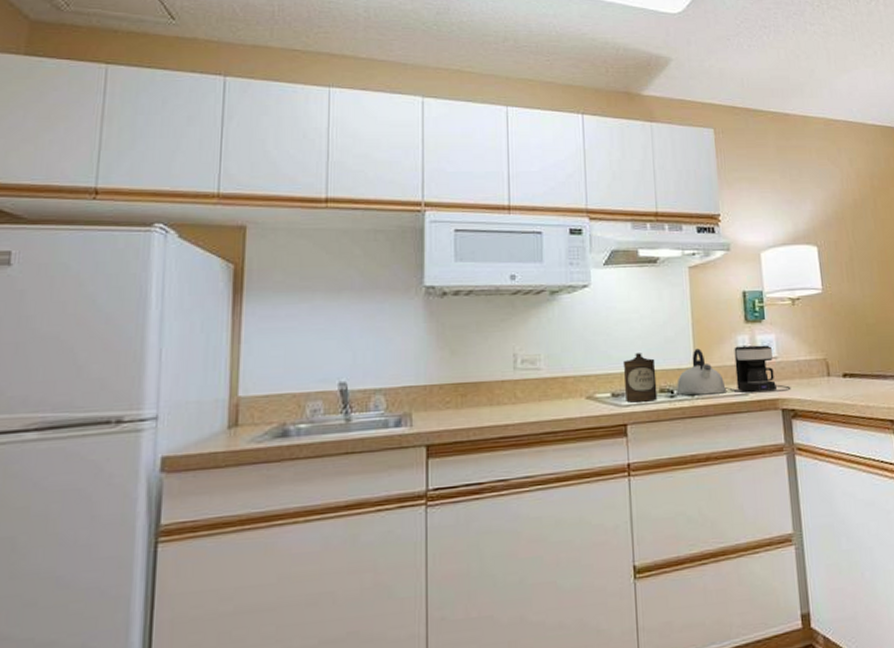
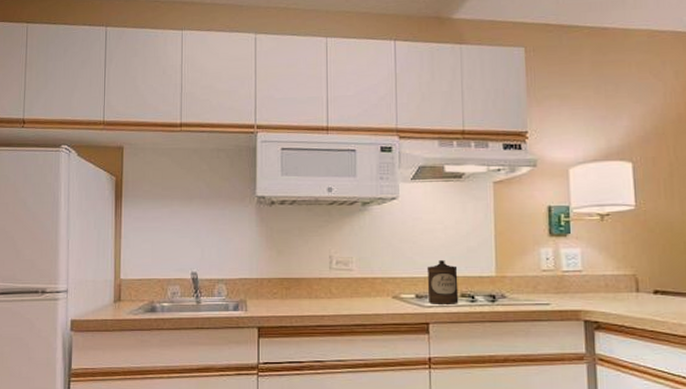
kettle: present [676,348,728,396] -> none [476,259,528,302]
coffee maker: present [724,345,791,394] -> none [525,258,595,305]

